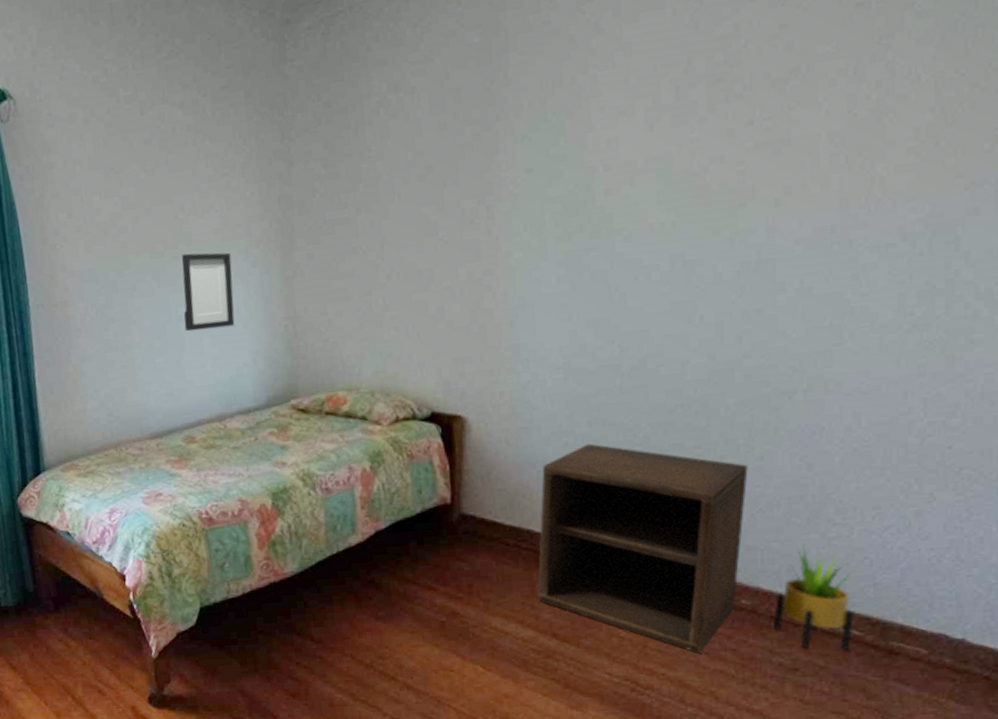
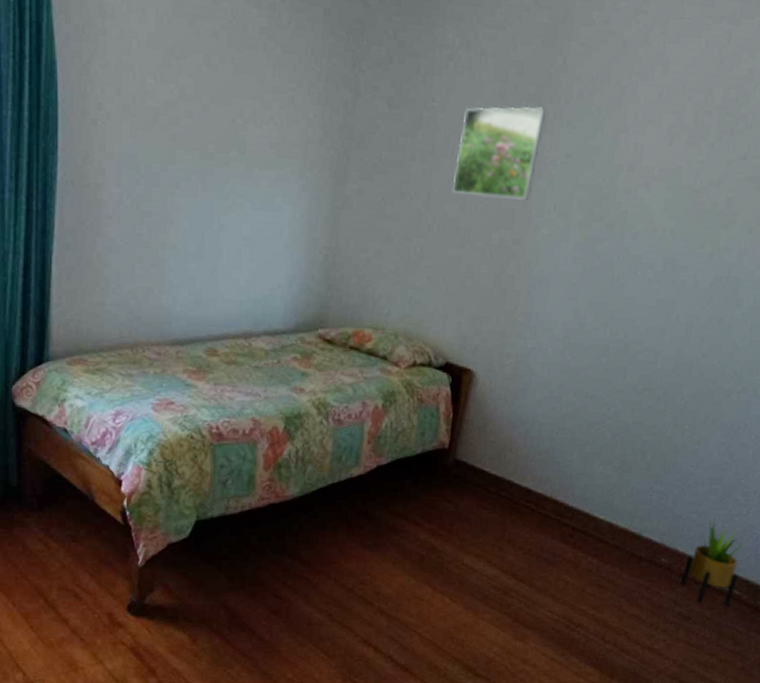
picture frame: present [181,252,235,332] -> none [224,161,283,246]
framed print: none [404,128,495,238] -> present [452,106,546,200]
nightstand: present [538,443,748,653] -> none [506,411,688,600]

